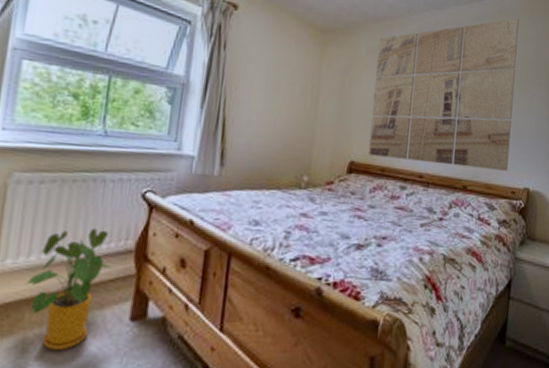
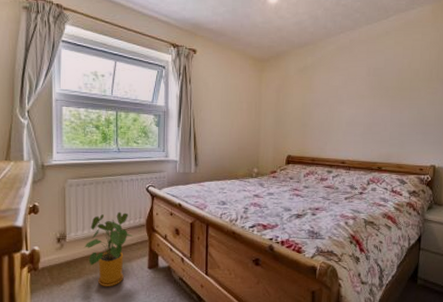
wall art: present [368,18,519,171] -> none [301,27,423,153]

